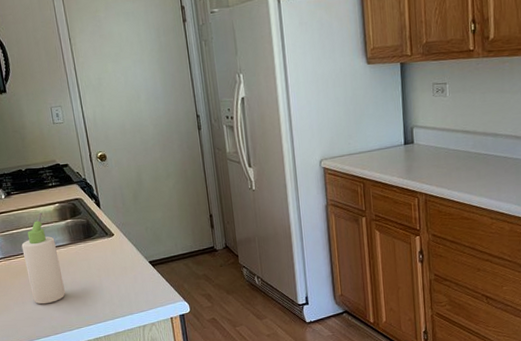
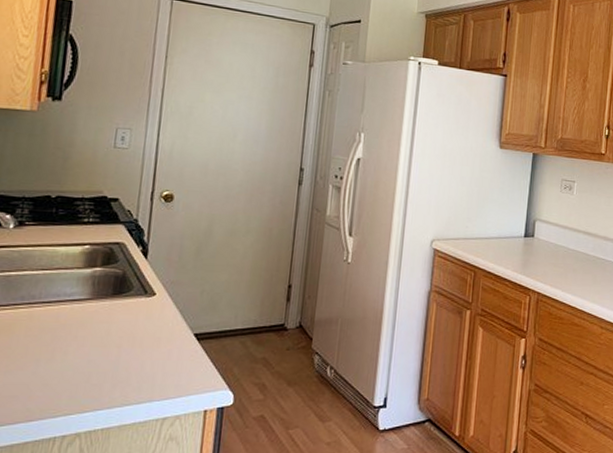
bottle: present [21,212,65,305] -> none [10,253,70,377]

